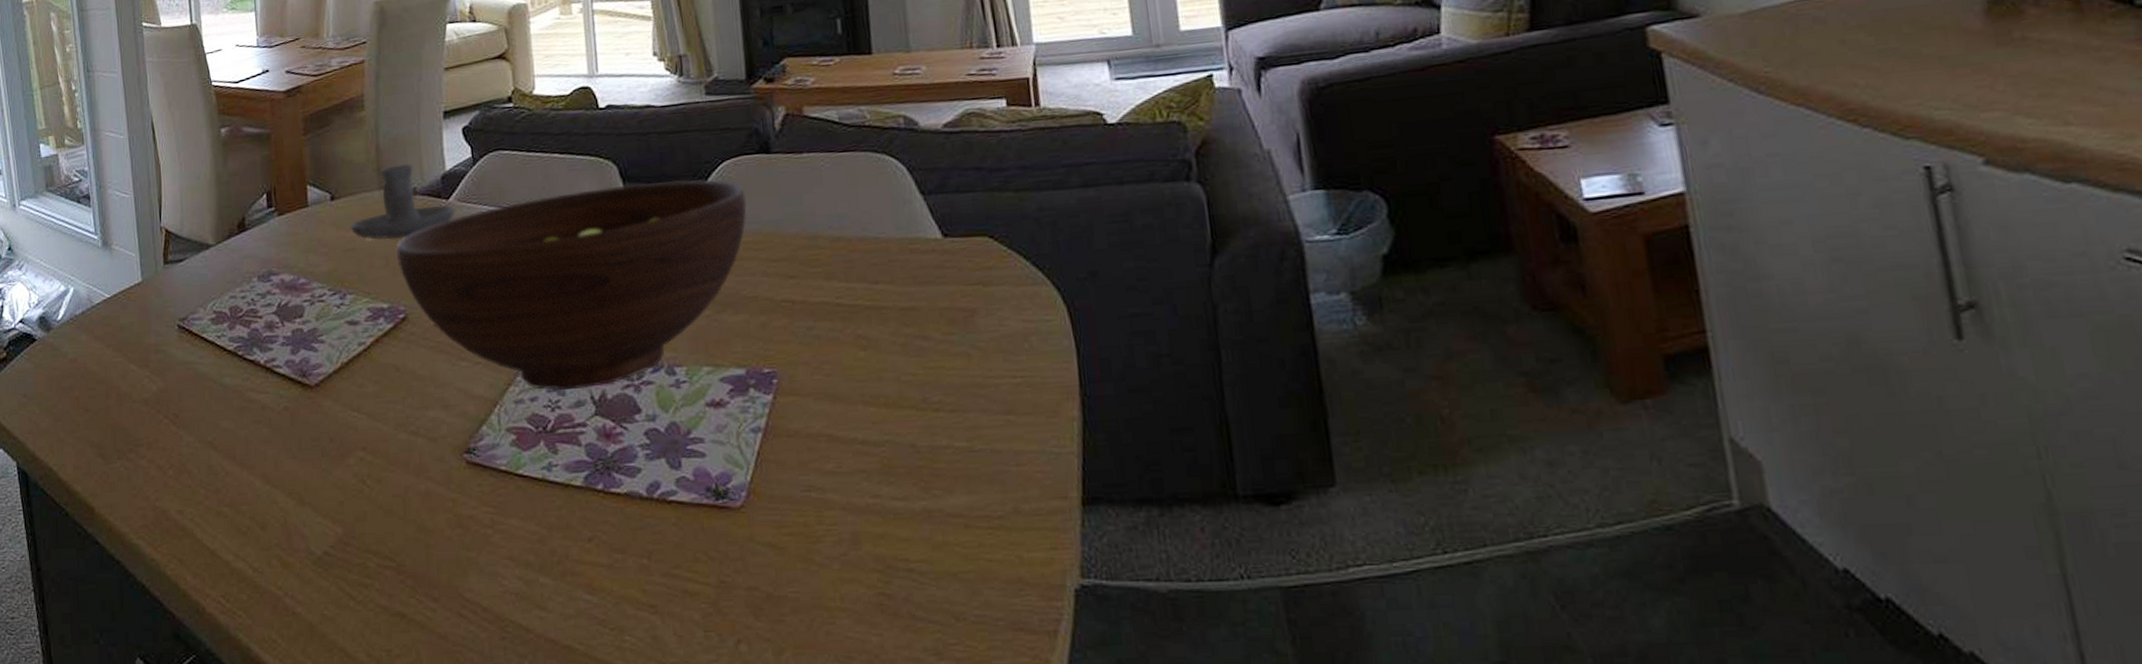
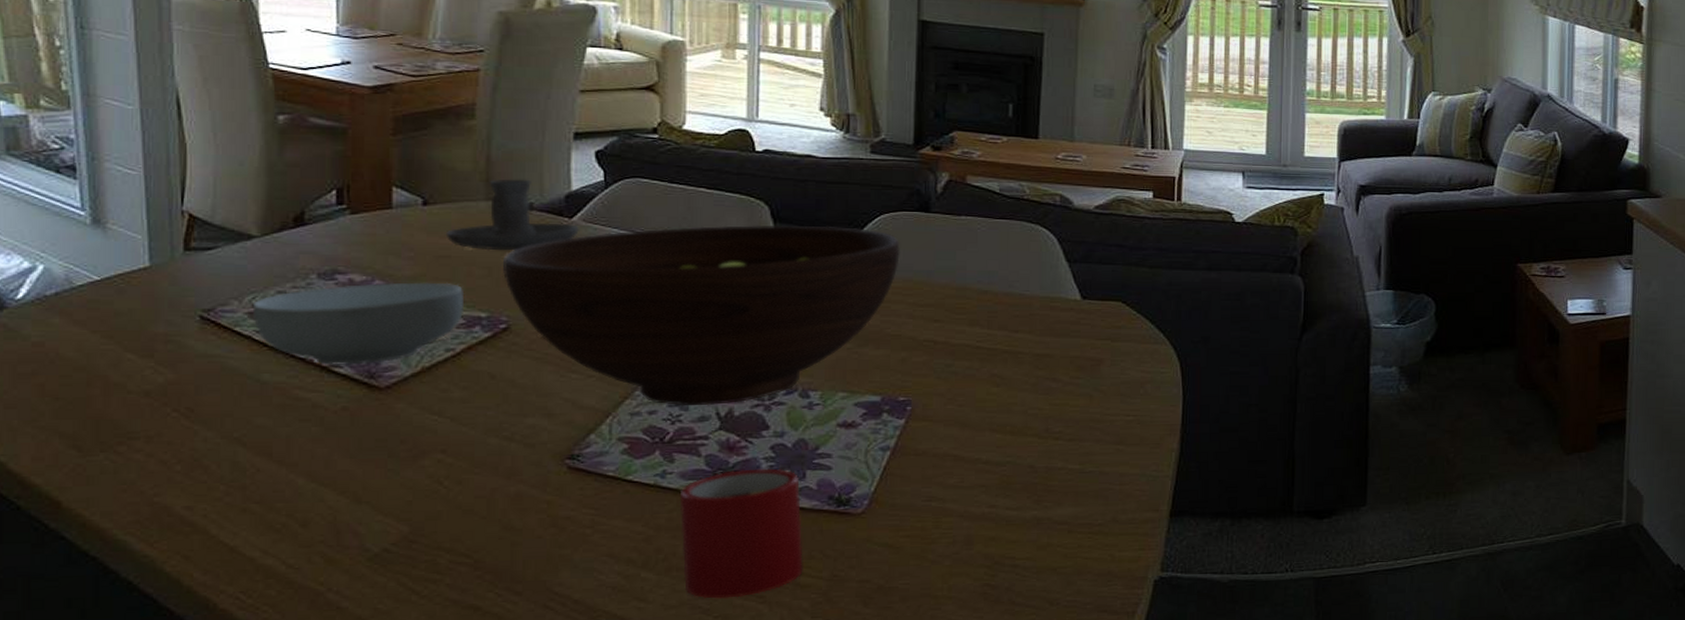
cereal bowl: none [213,275,370,366] -> present [252,282,465,365]
mug: none [566,457,690,608] -> present [679,468,803,599]

